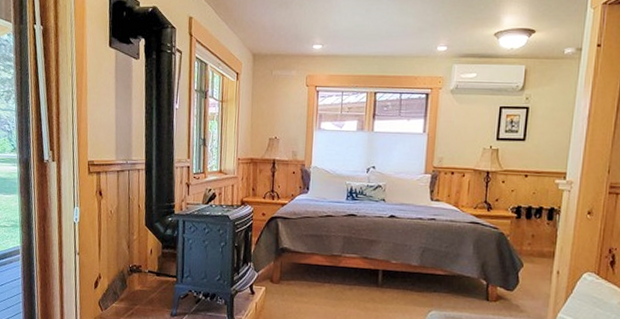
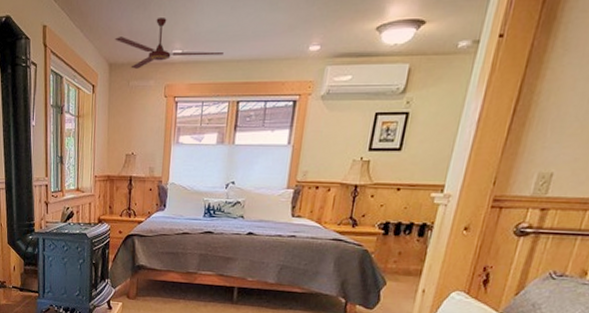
ceiling fan: none [258,16,360,60] -> present [114,18,224,69]

